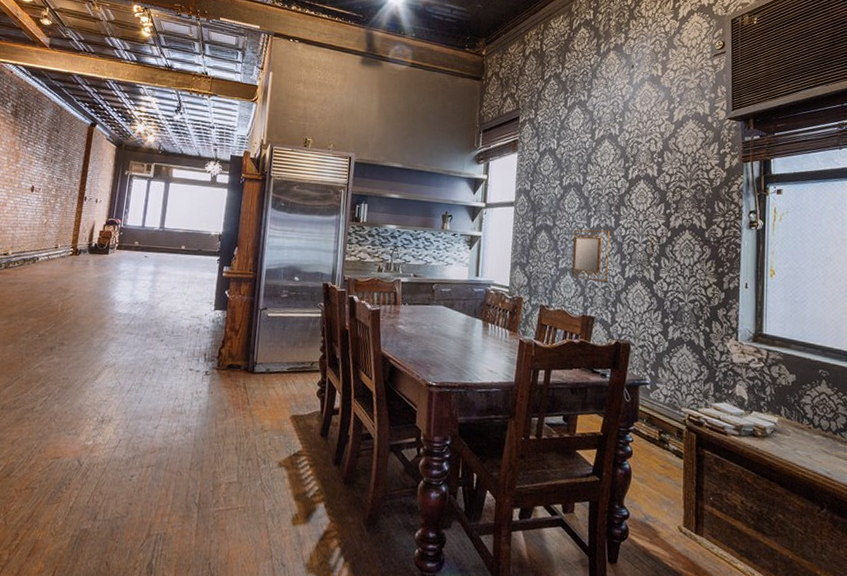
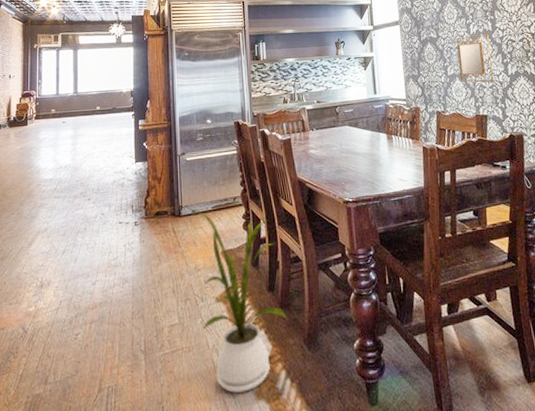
house plant: none [260,366,350,563] -> present [190,208,288,393]

